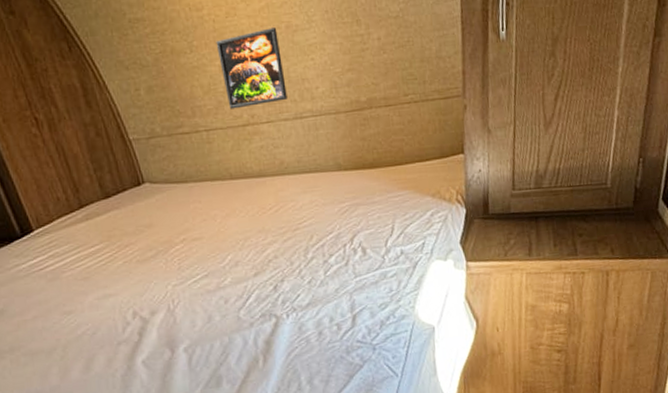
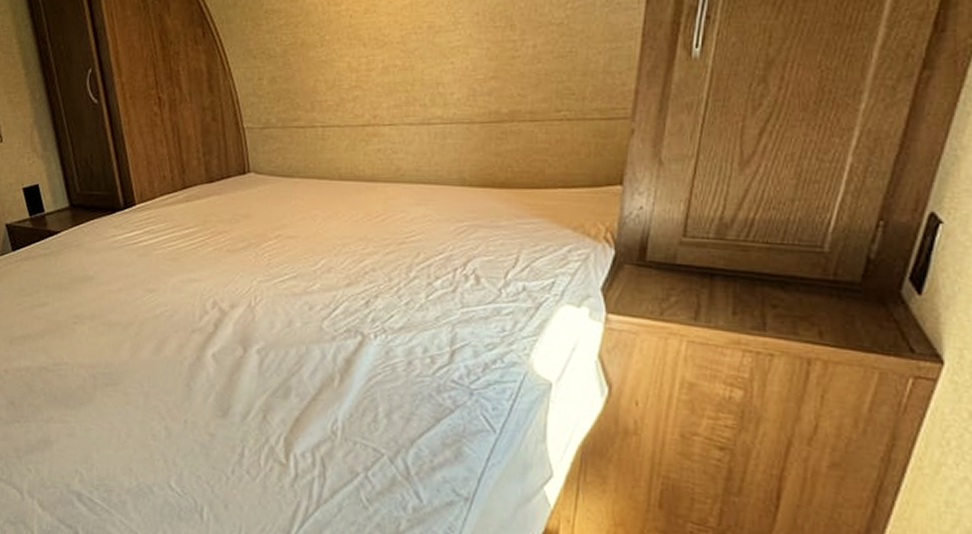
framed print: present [216,27,288,109] -> none [349,27,418,108]

